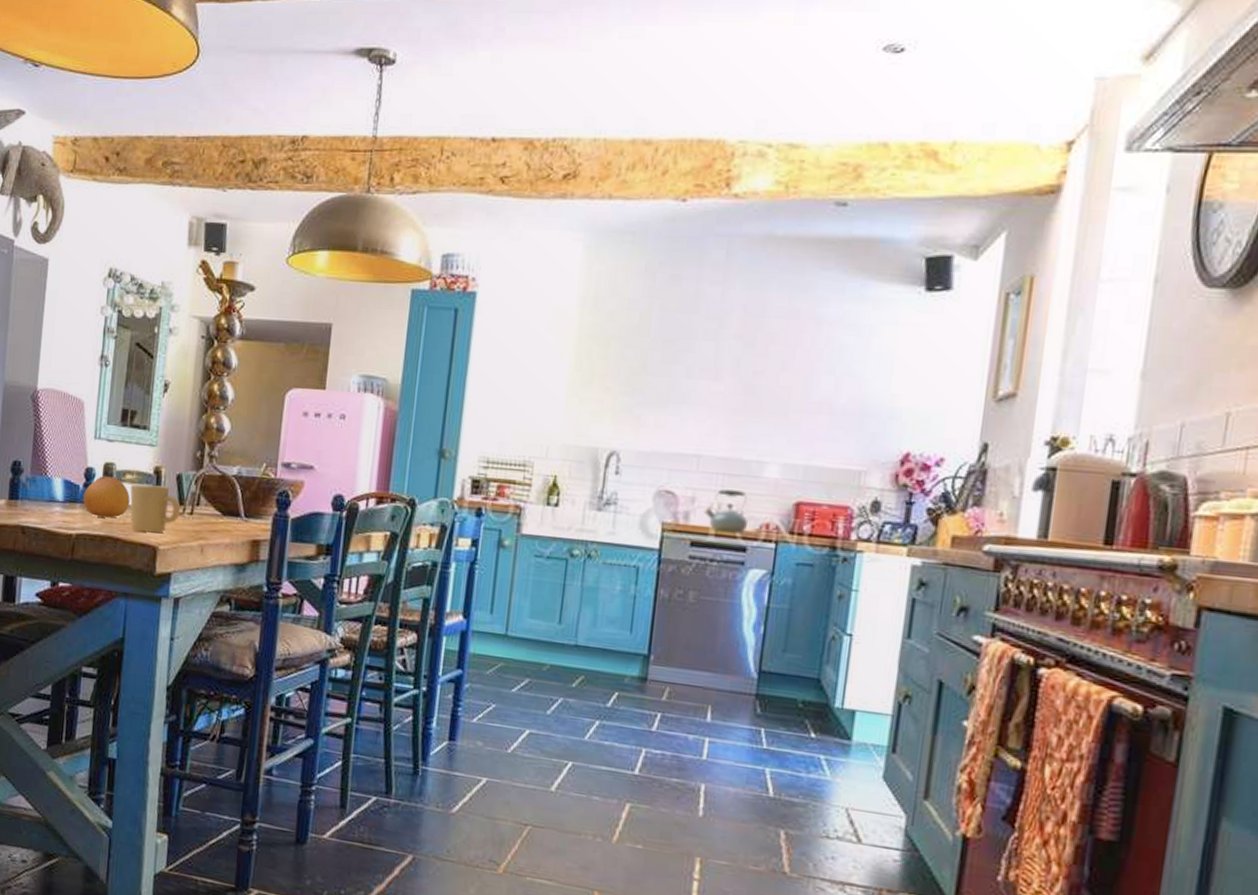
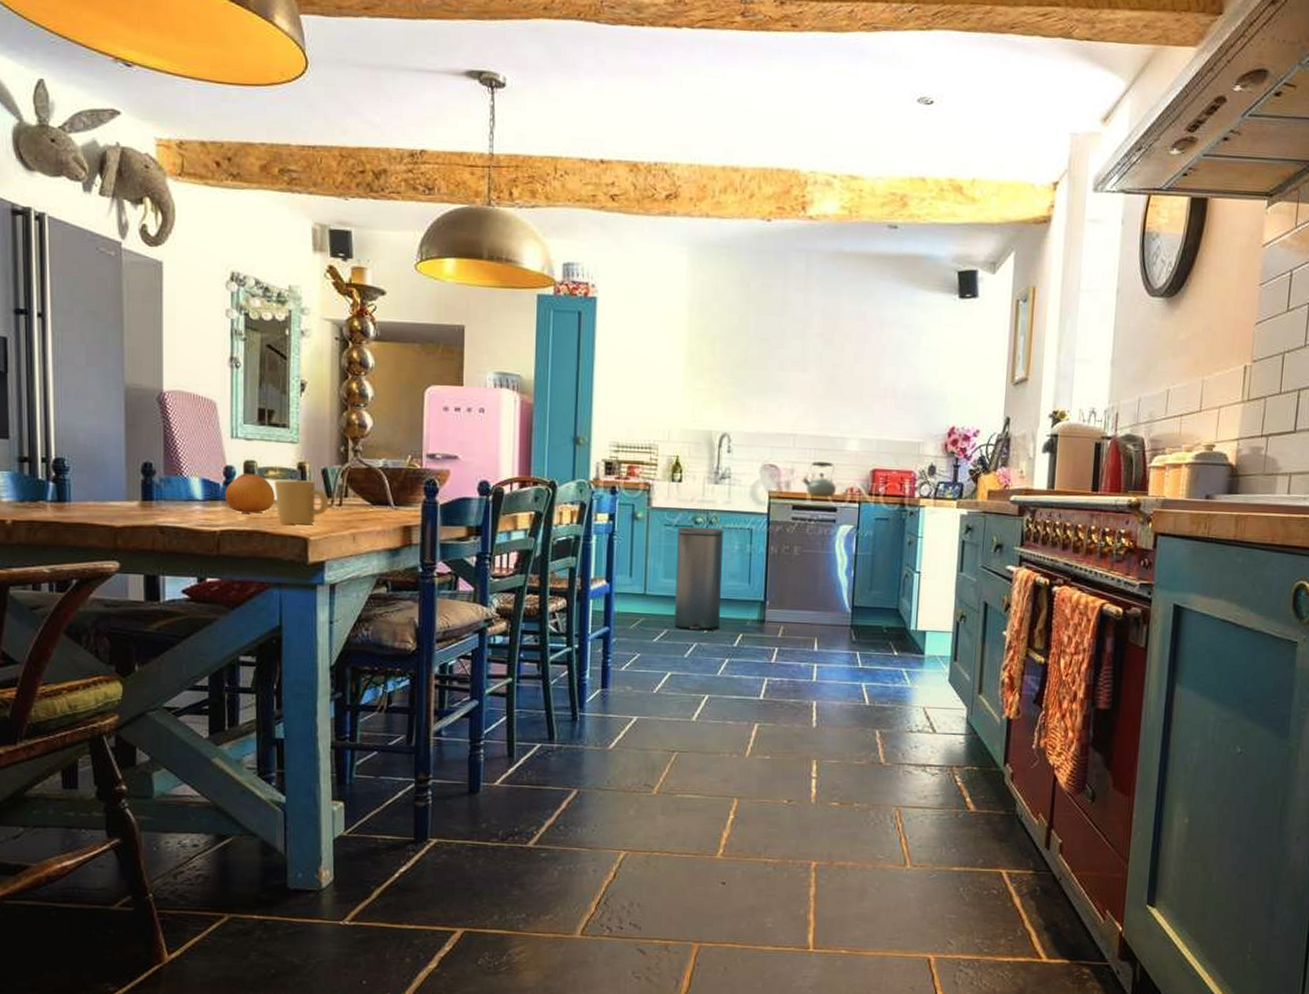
pedal bin: none [538,559,605,685] -> present [674,527,724,631]

